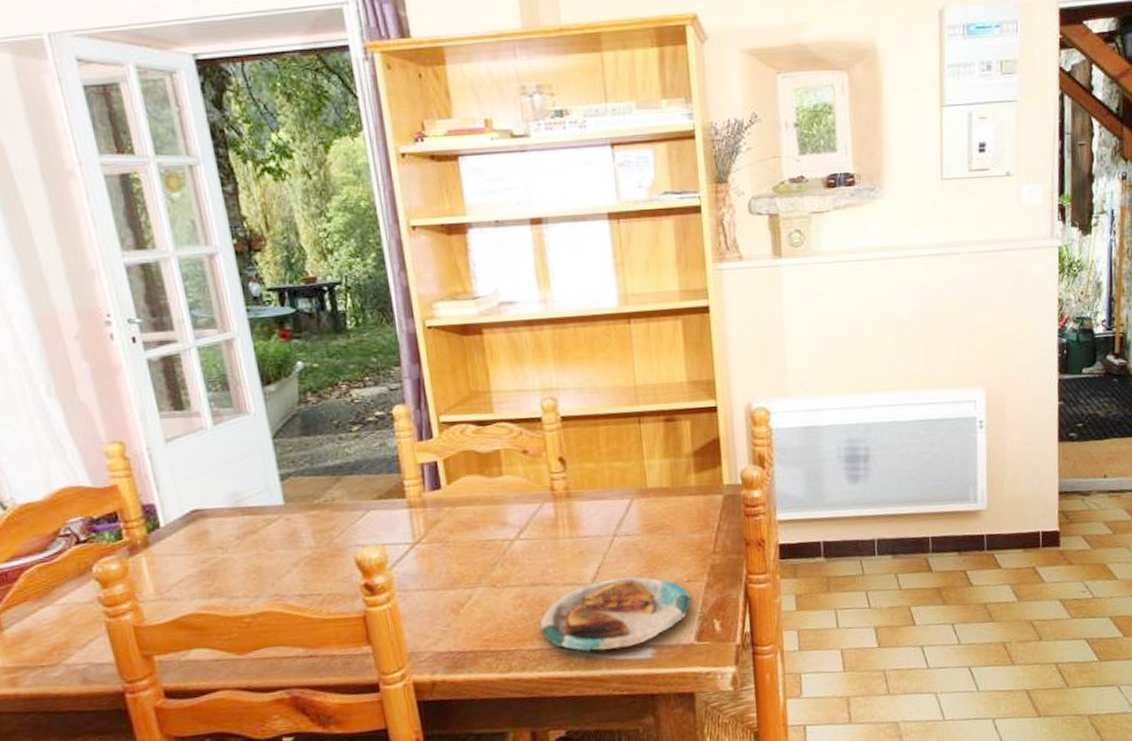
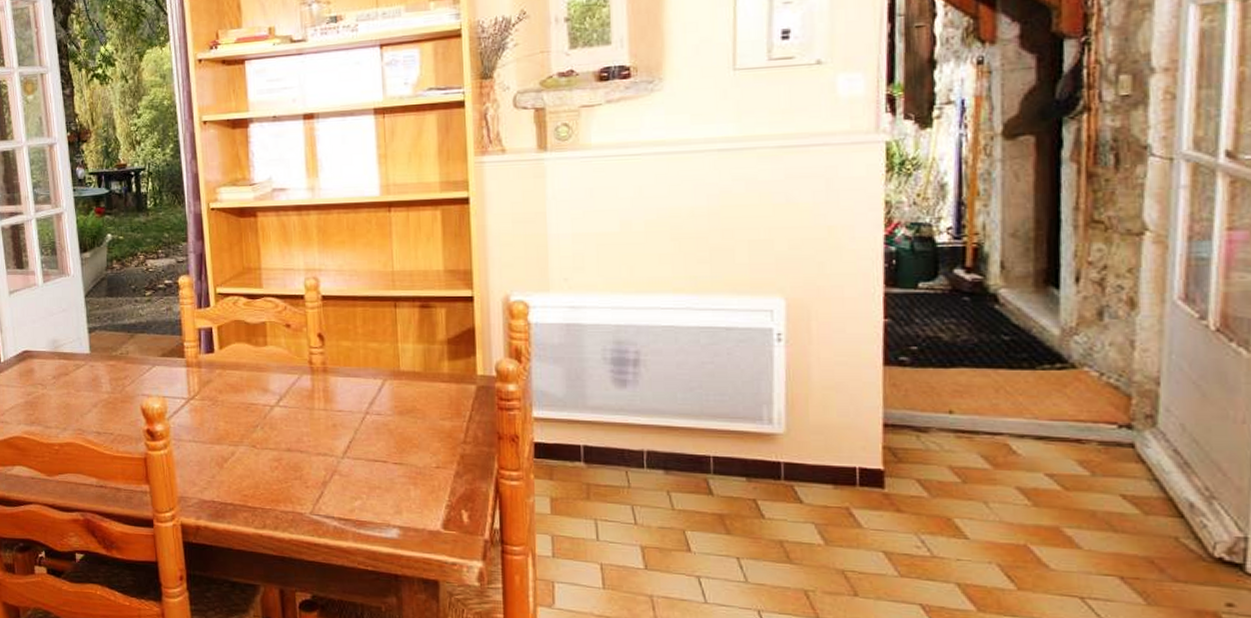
plate: present [539,576,692,654] -> none [293,454,440,525]

